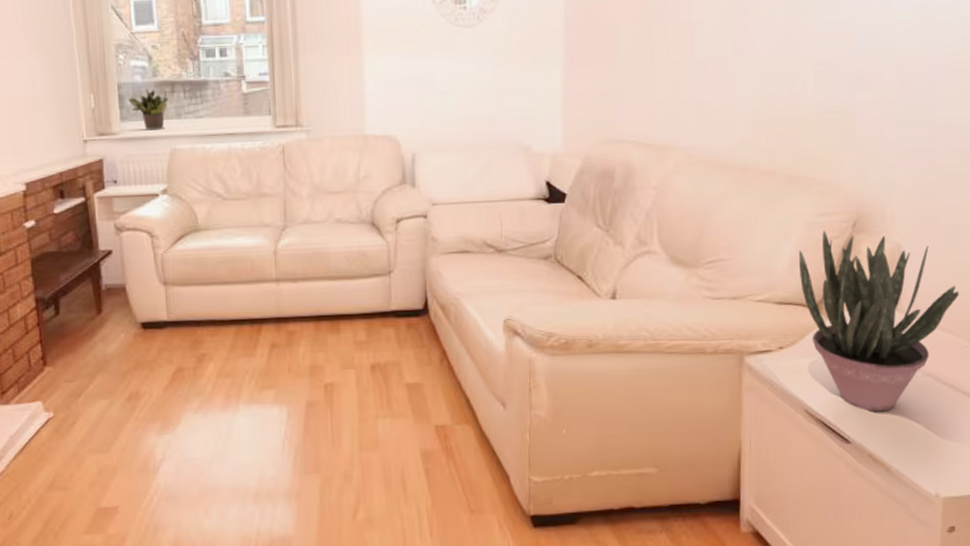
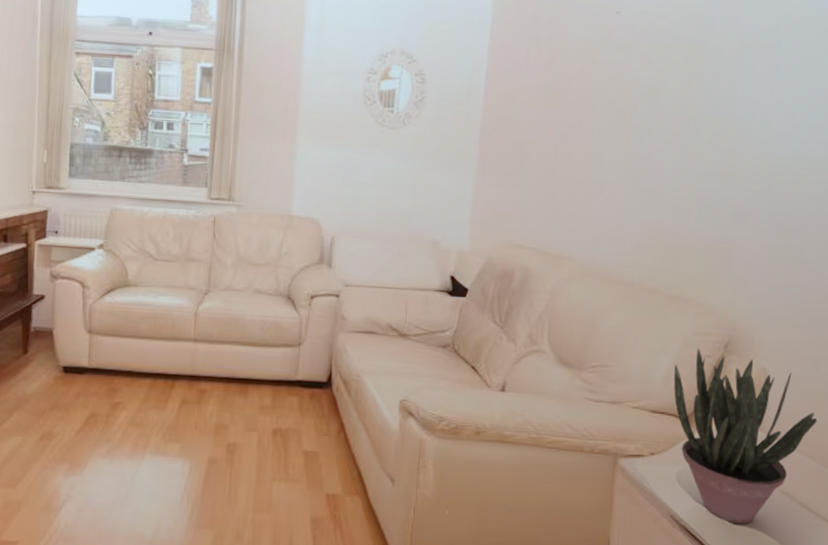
potted plant: present [127,88,168,130] -> none [77,150,115,189]

